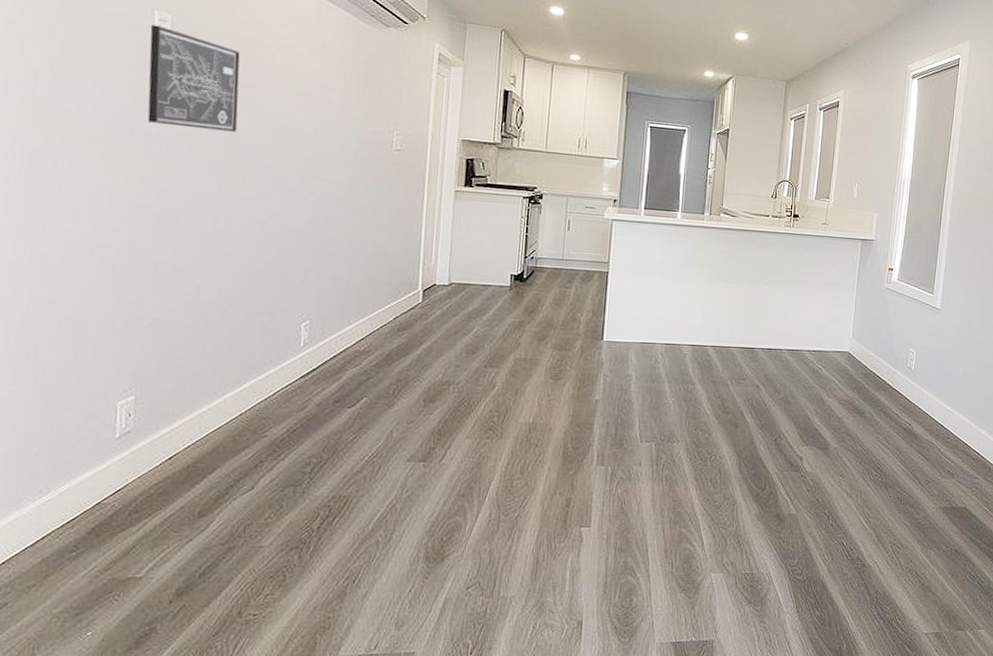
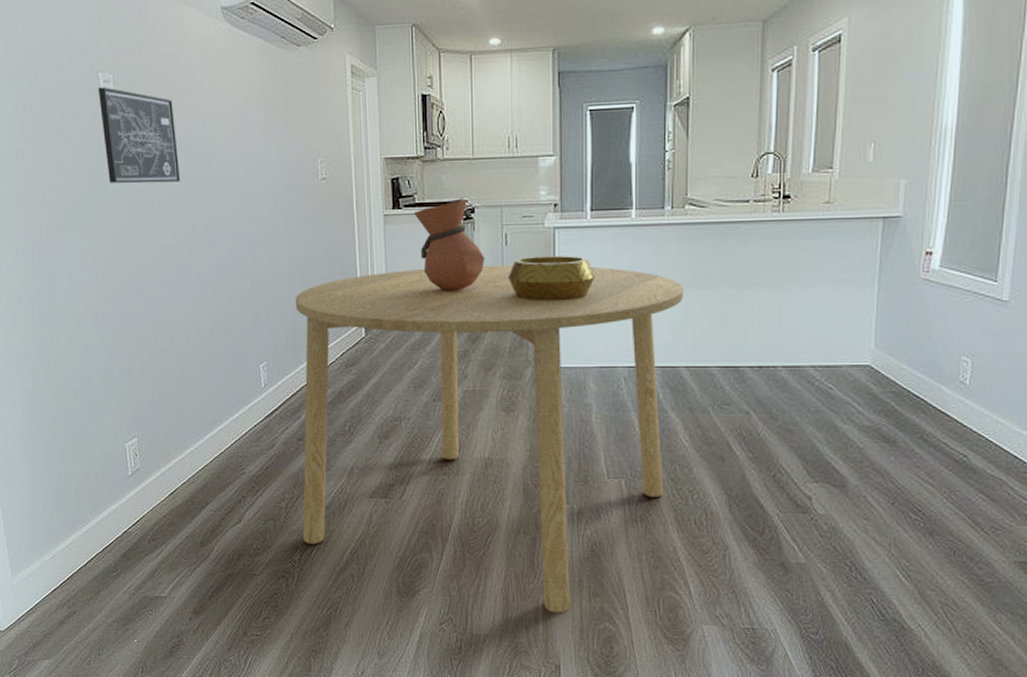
dining table: none [326,243,715,570] -> present [295,265,683,614]
vase: none [484,184,548,268] -> present [413,198,484,292]
decorative bowl: none [567,242,644,283] -> present [508,256,596,301]

